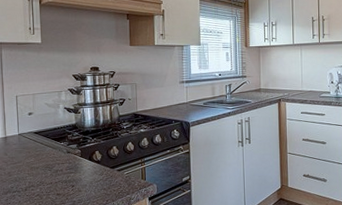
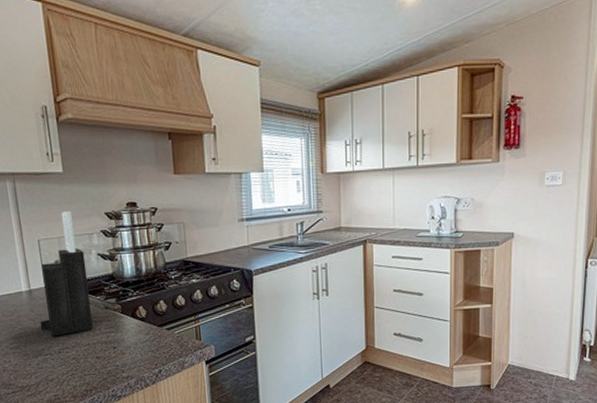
knife block: none [11,73,57,176] -> present [39,211,94,337]

